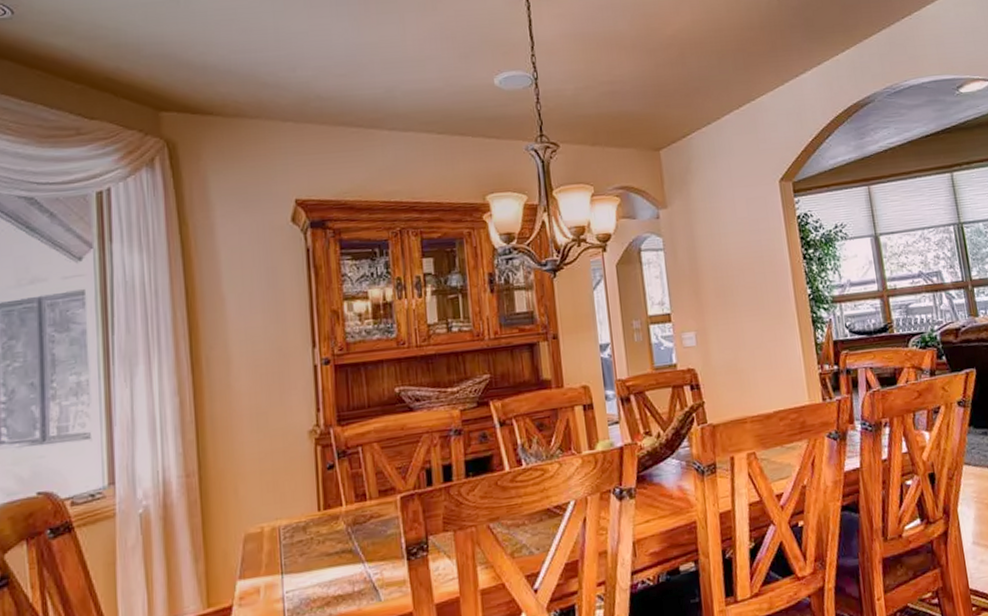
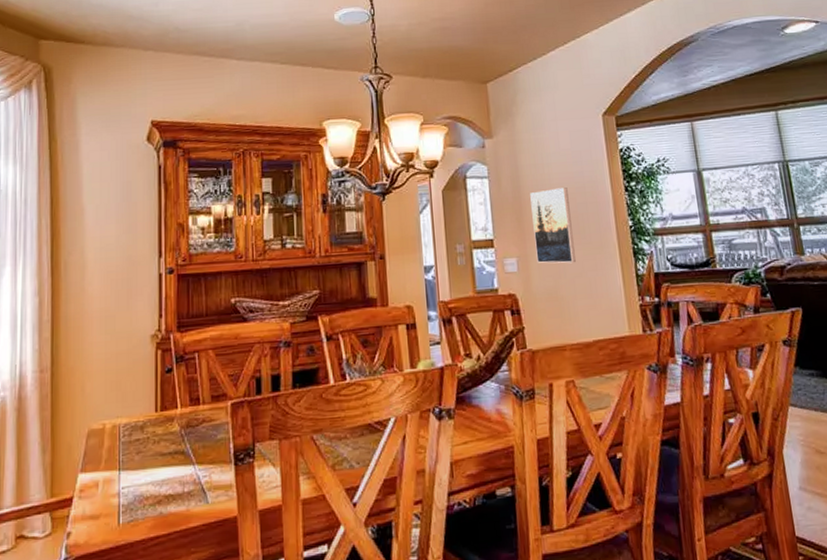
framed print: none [707,257,755,336] -> present [530,187,576,264]

